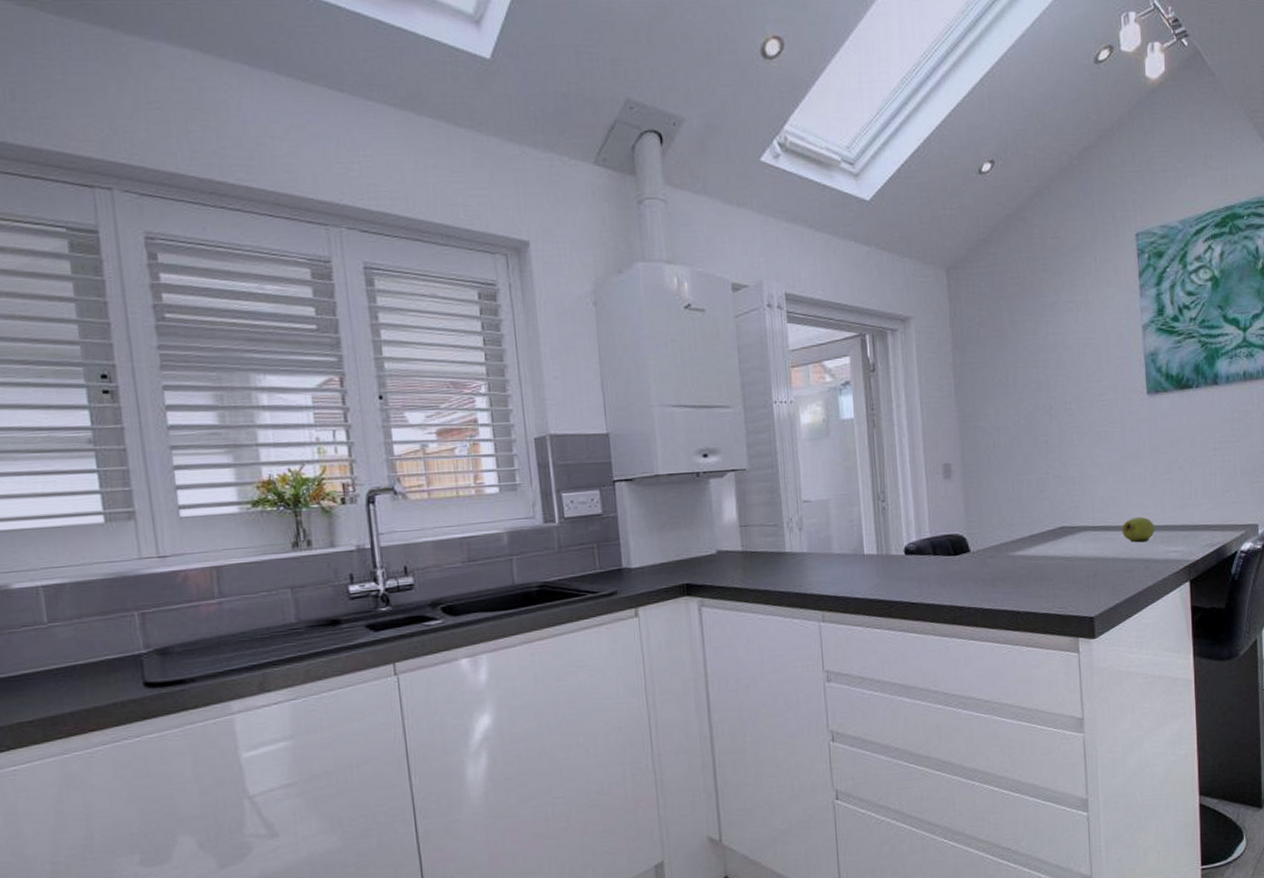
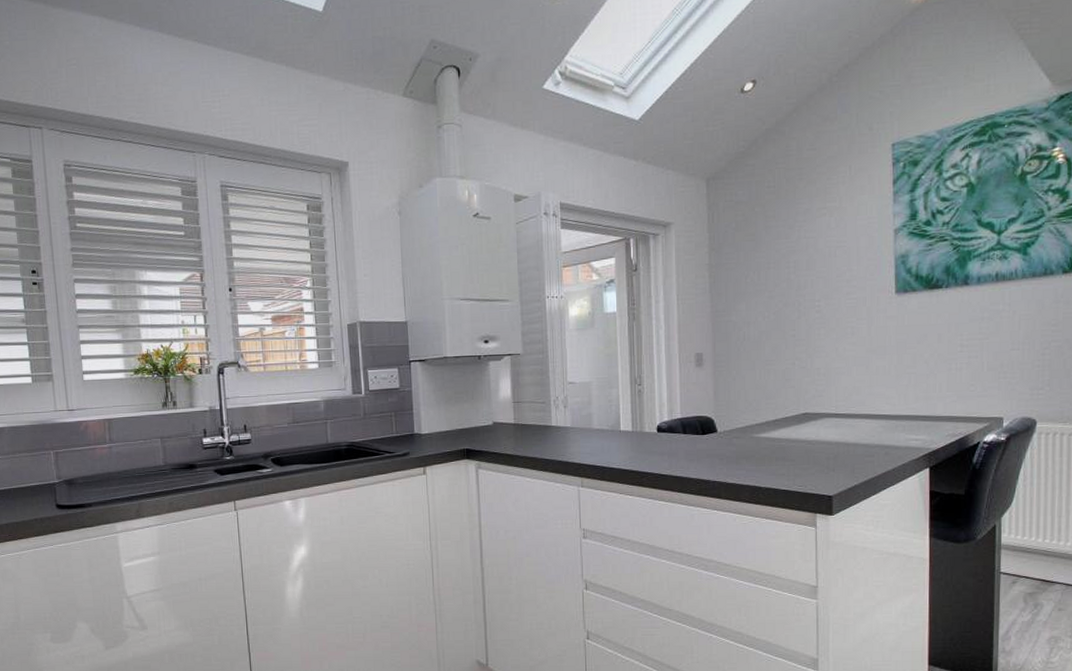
fruit: present [1122,516,1155,542] -> none [864,406,897,429]

